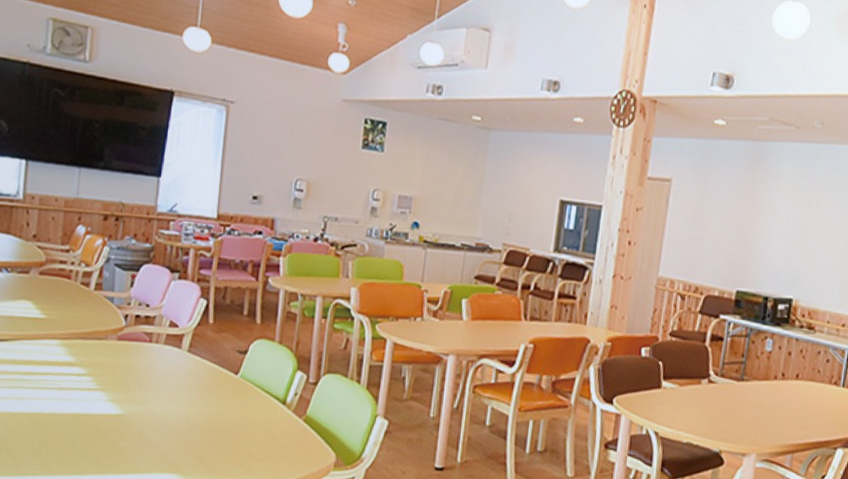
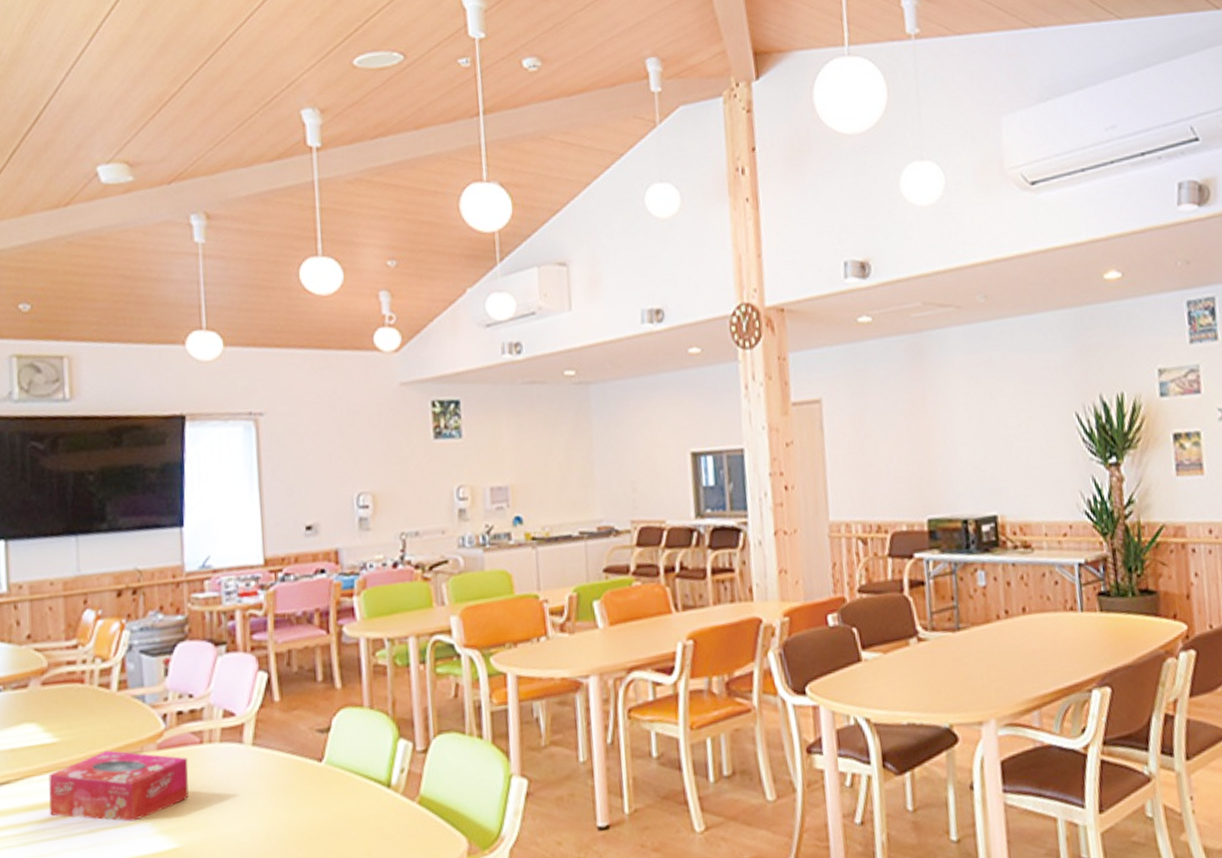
tissue box: none [32,332,139,388] -> present [48,750,189,822]

